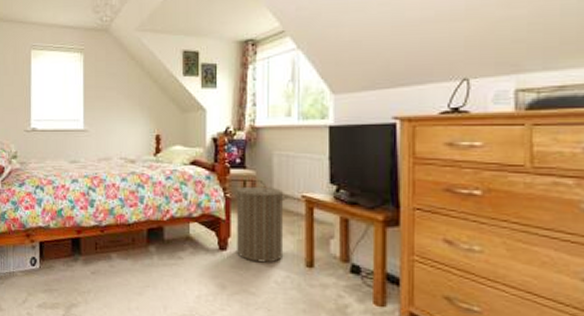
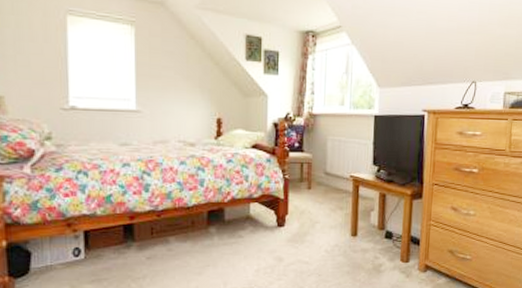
laundry hamper: present [233,180,289,263] -> none [291,162,340,235]

